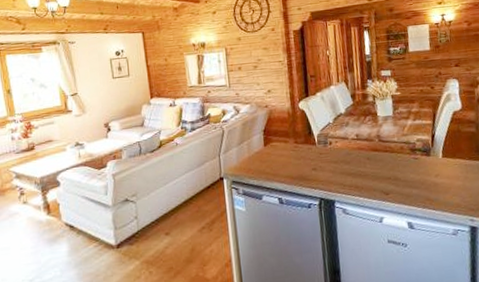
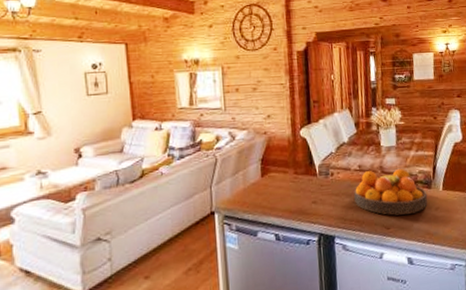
fruit bowl: none [352,136,427,182] -> present [354,168,428,216]

